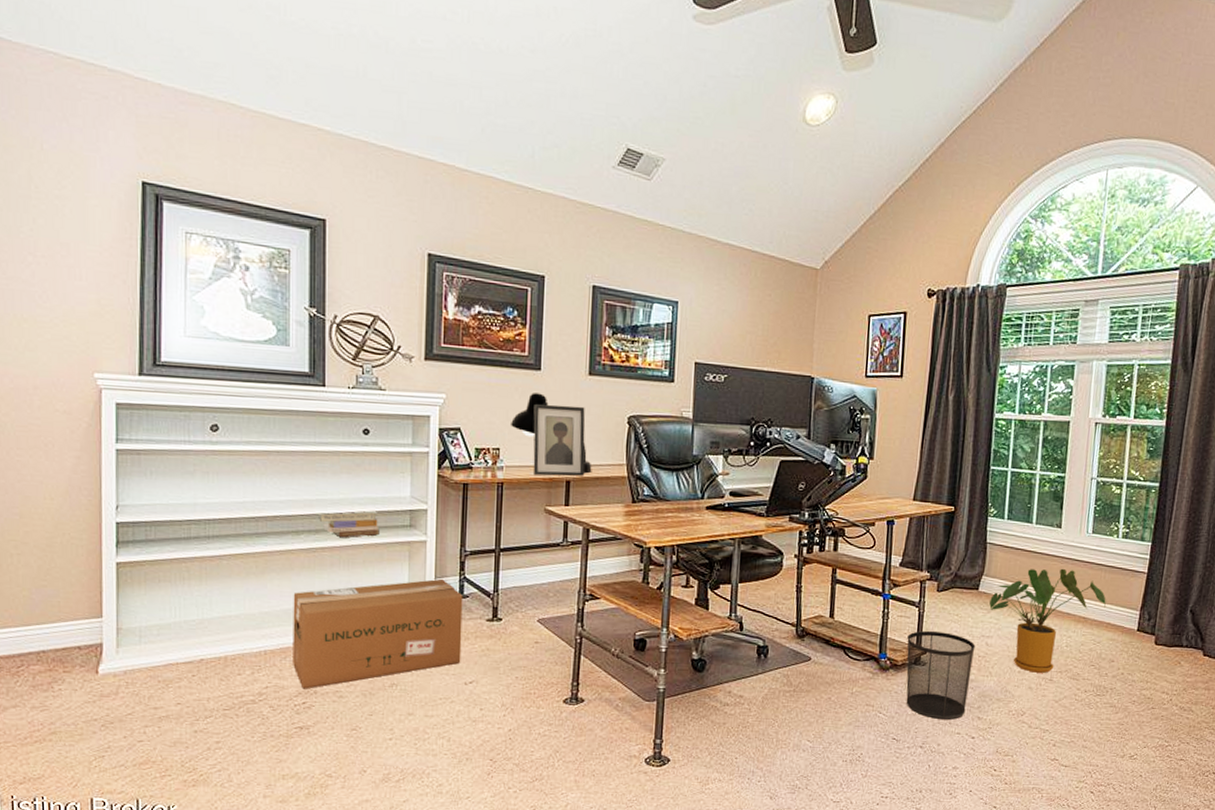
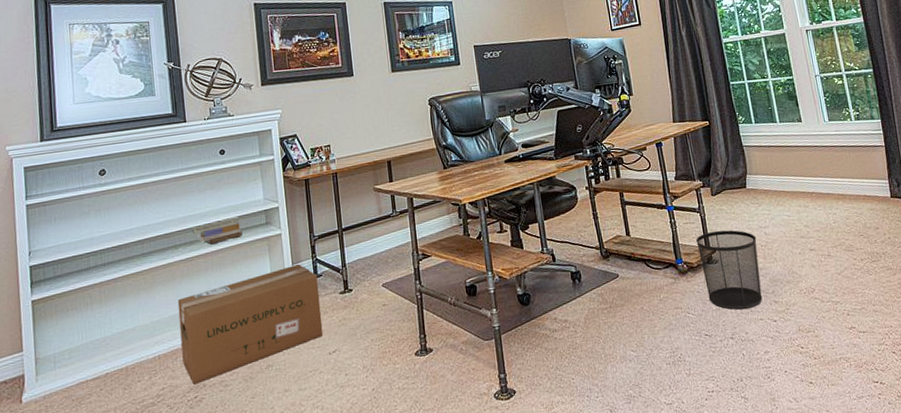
desk lamp: present [511,393,592,473] -> none [336,94,407,151]
picture frame: present [532,404,586,477] -> none [352,98,402,162]
house plant: present [989,568,1106,673] -> none [758,155,858,252]

